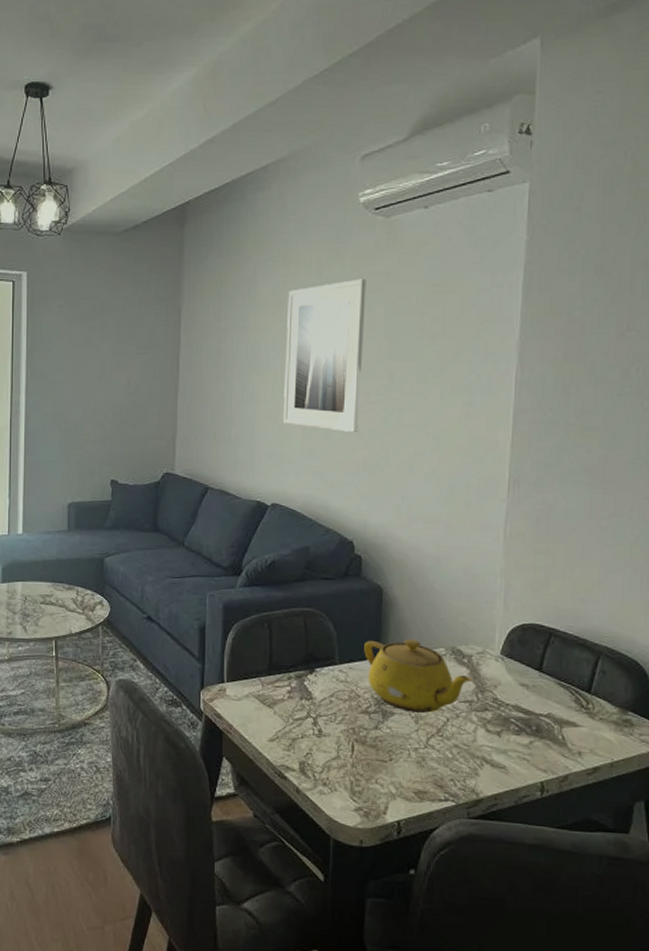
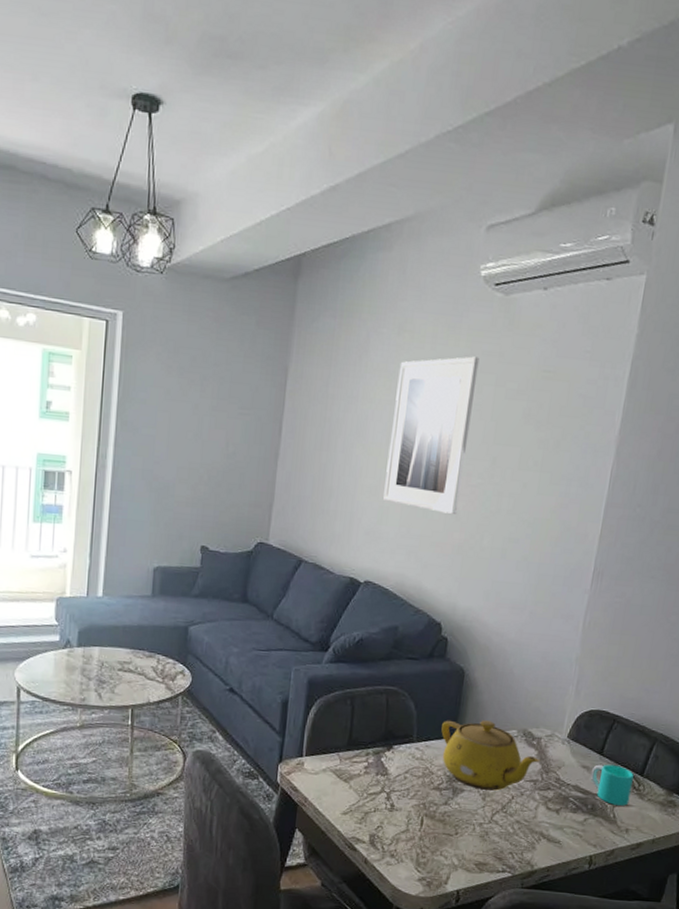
cup: none [531,681,580,726] -> present [590,764,634,806]

